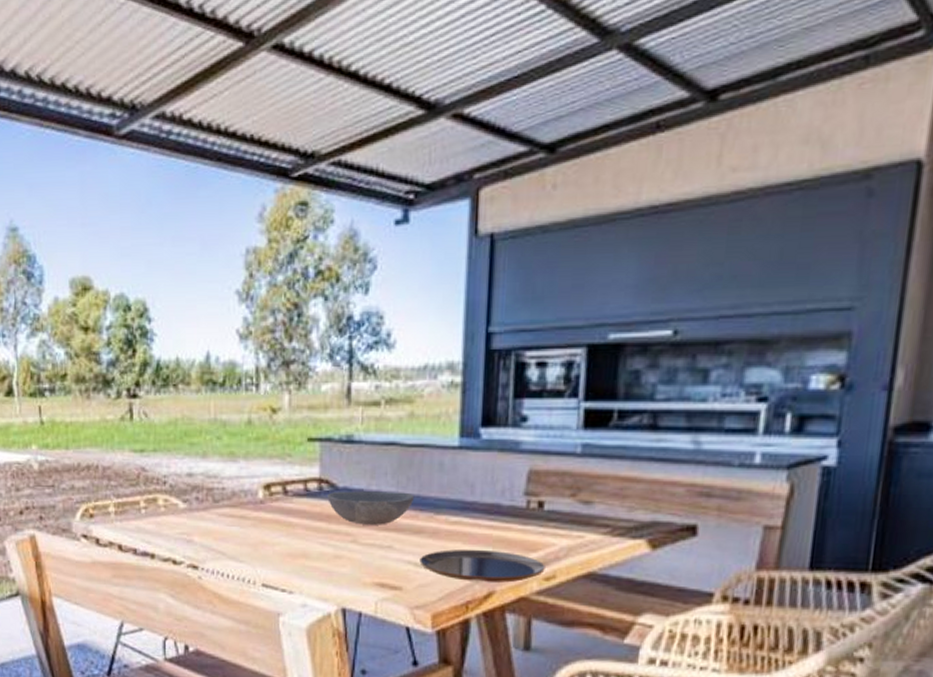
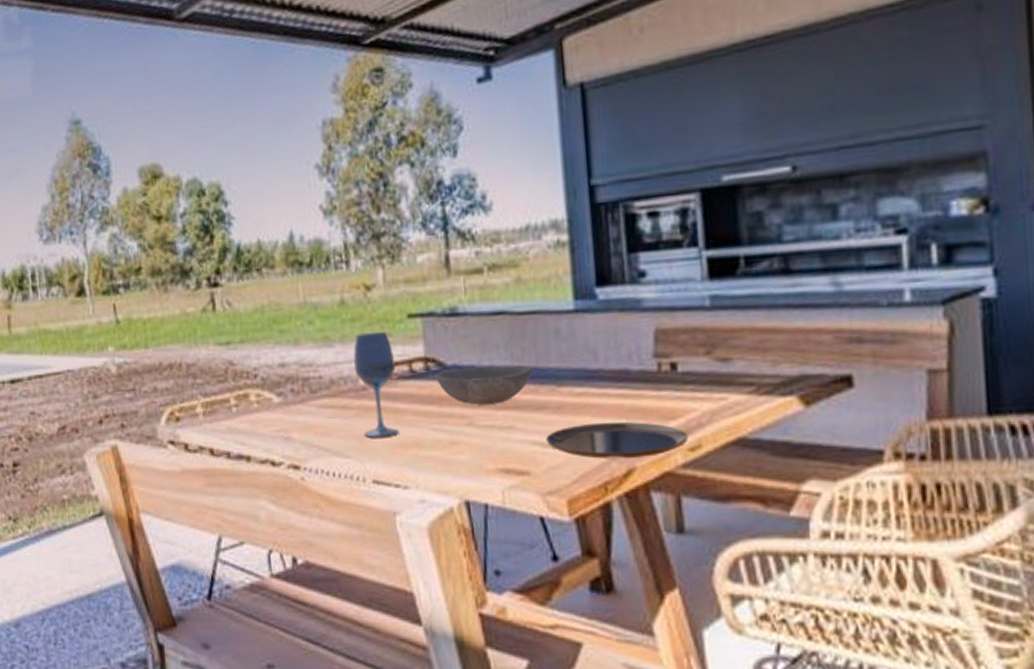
wineglass: none [255,452,291,547] -> present [353,332,400,438]

